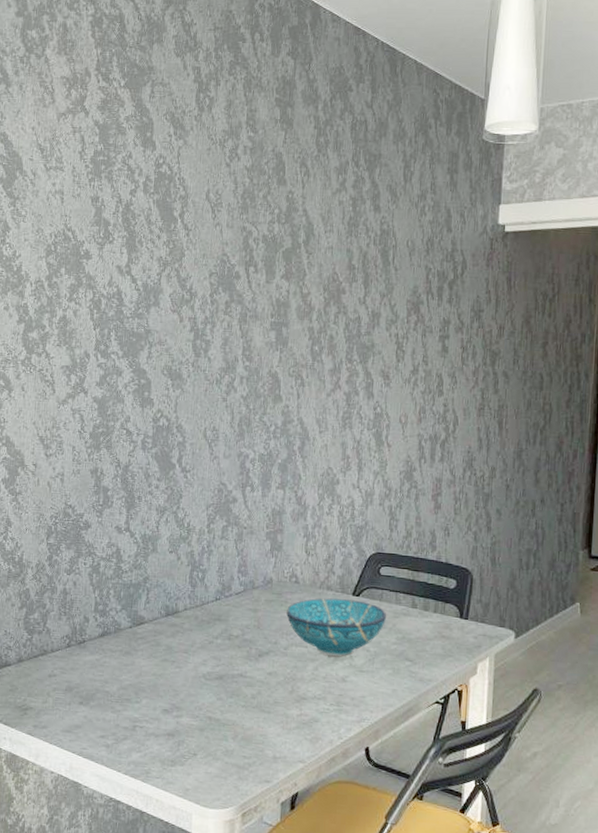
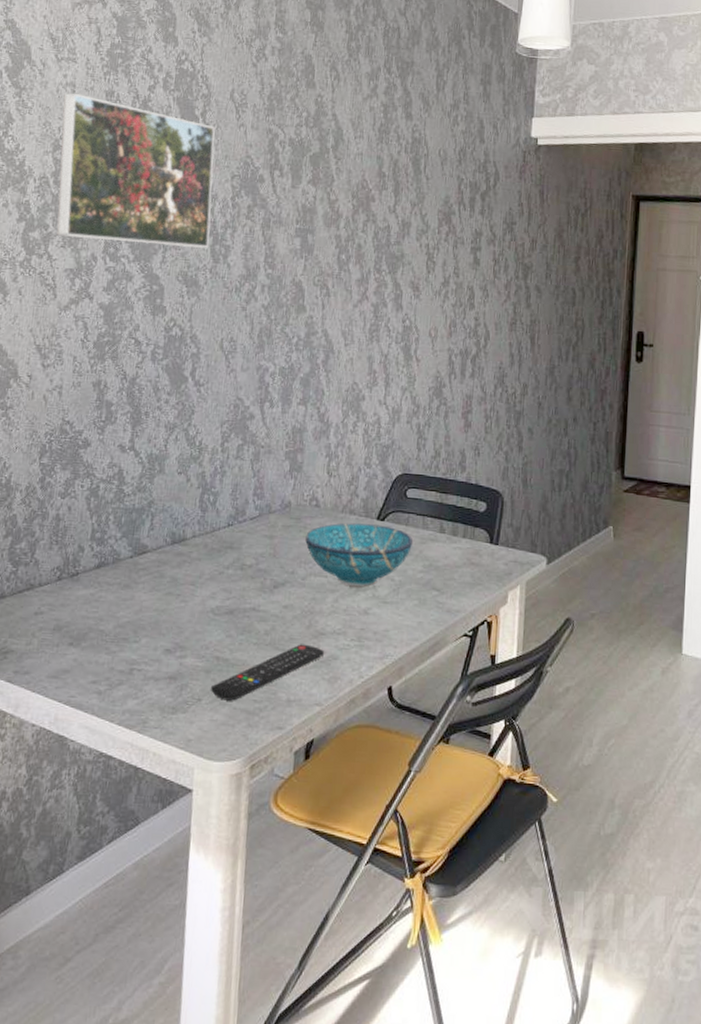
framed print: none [52,200,193,343] -> present [57,93,215,248]
remote control: none [205,707,306,756] -> present [211,644,324,701]

